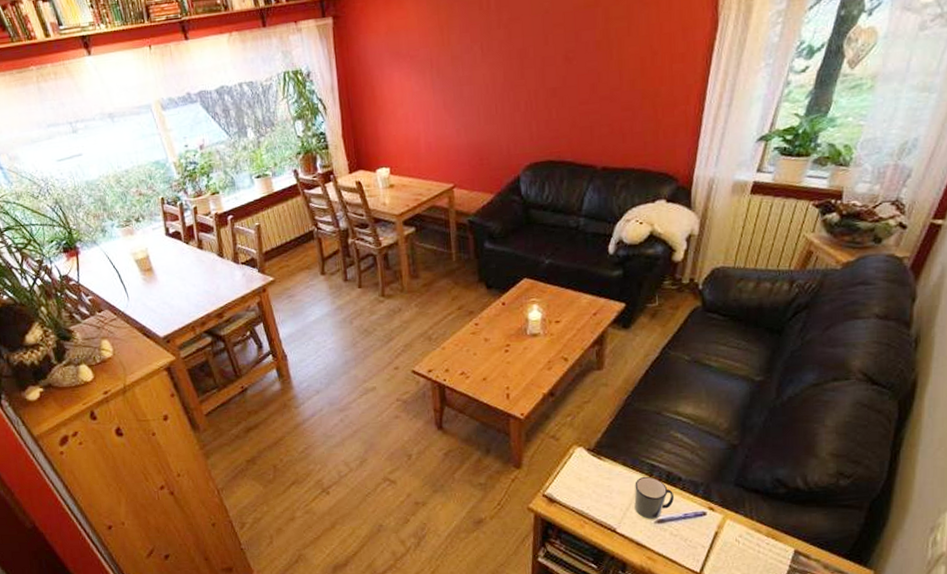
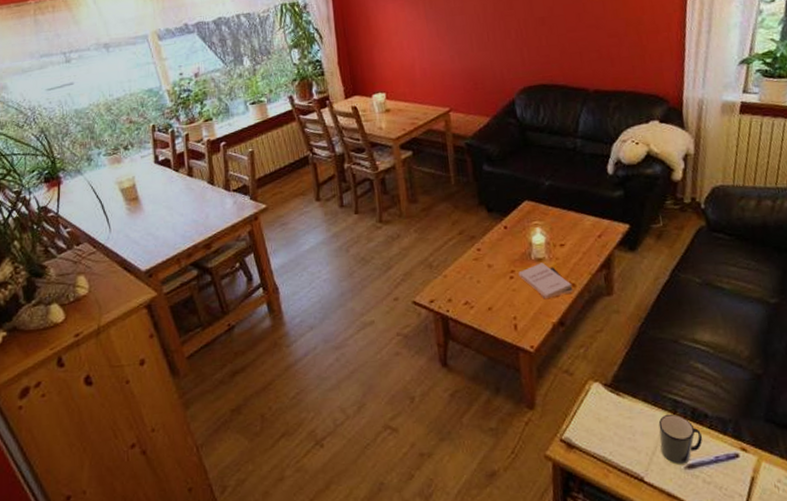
books: none [513,338,565,372] -> present [518,262,573,300]

